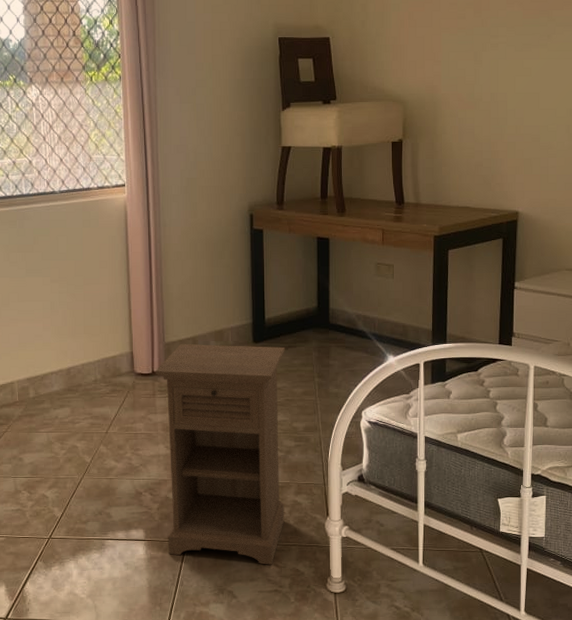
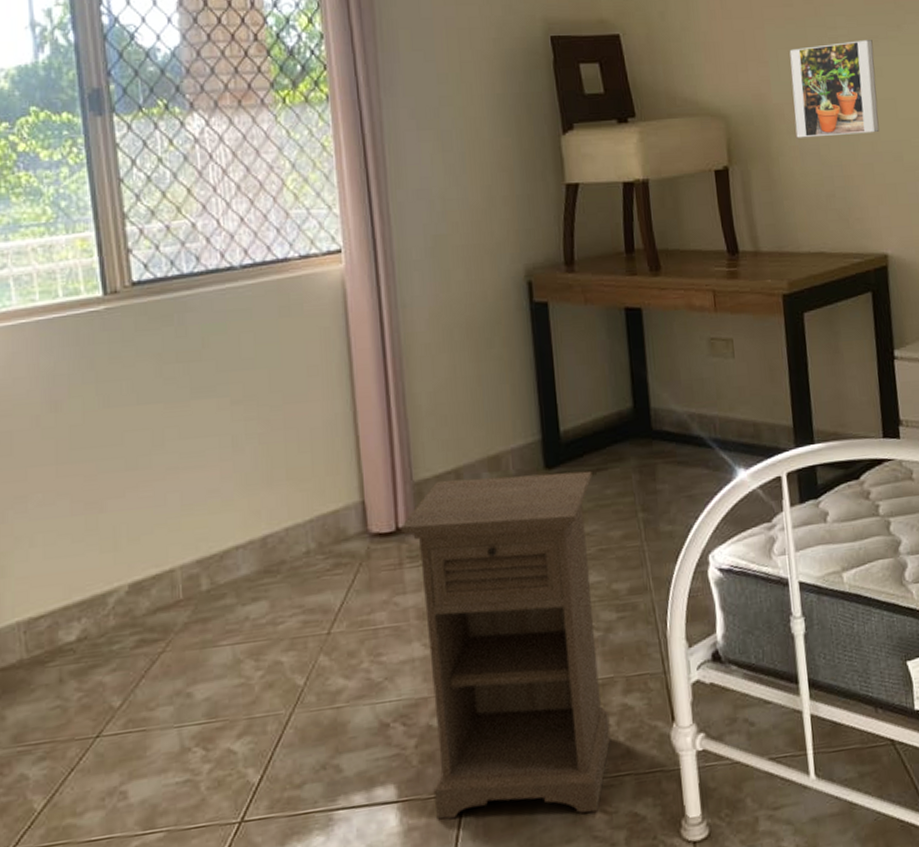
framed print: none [457,46,526,121] -> present [789,40,880,138]

